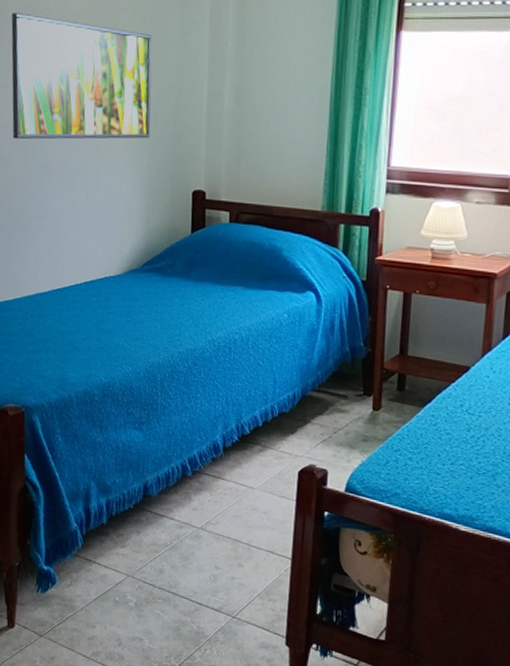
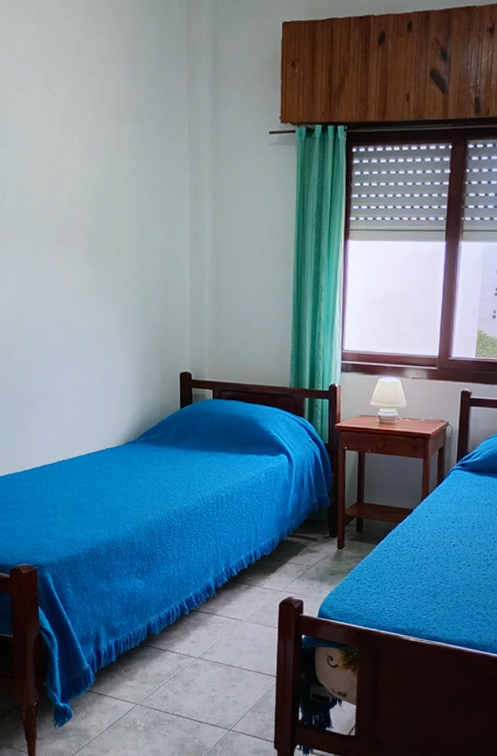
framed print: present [11,13,152,140] -> none [11,219,141,330]

